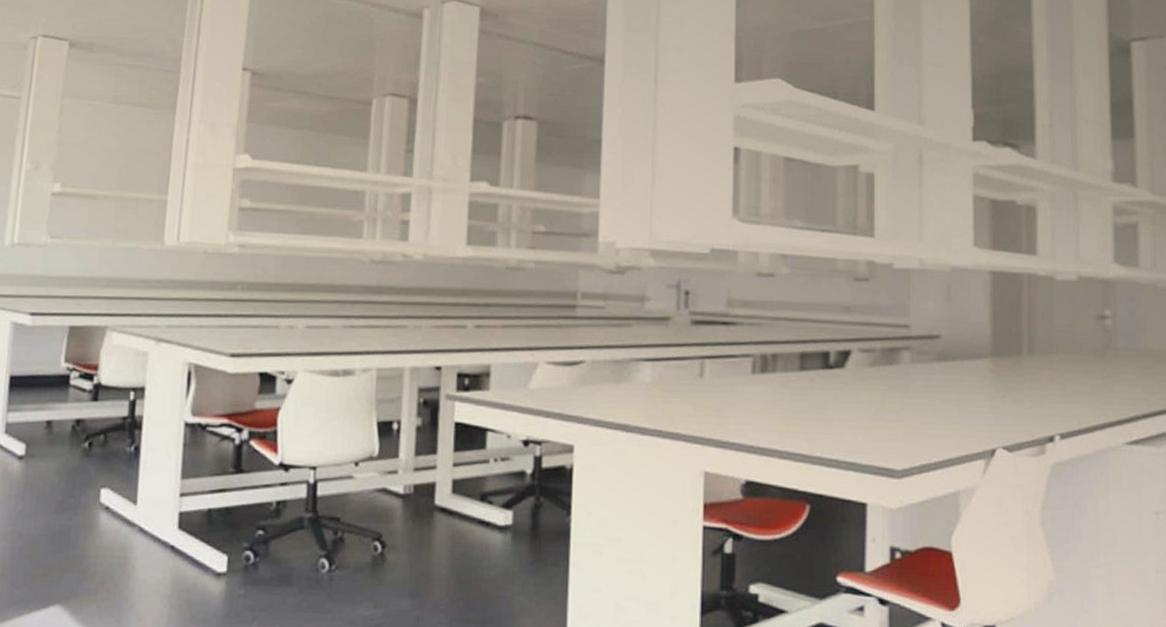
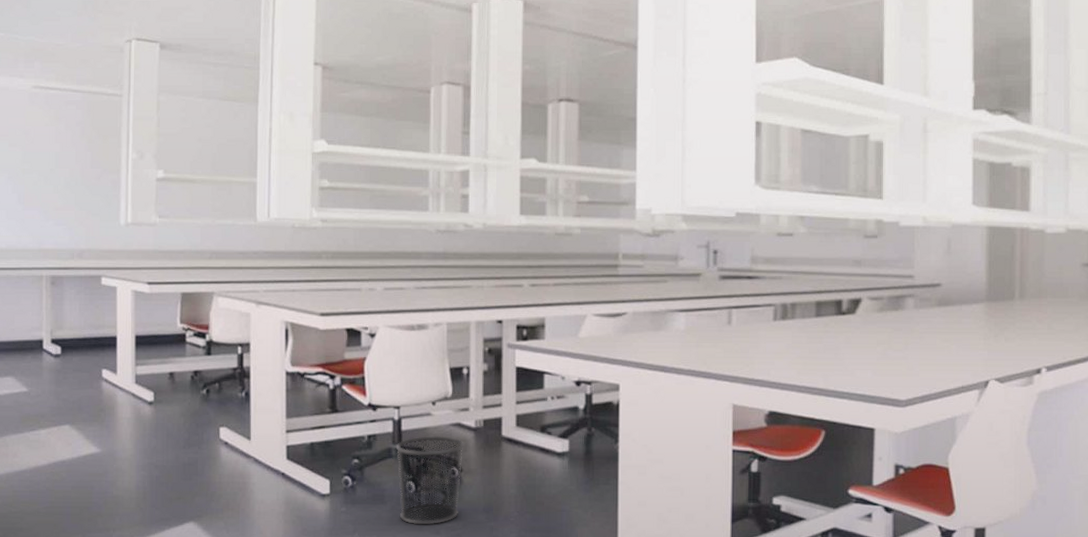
waste bin: none [308,502,390,613] -> present [395,435,464,525]

